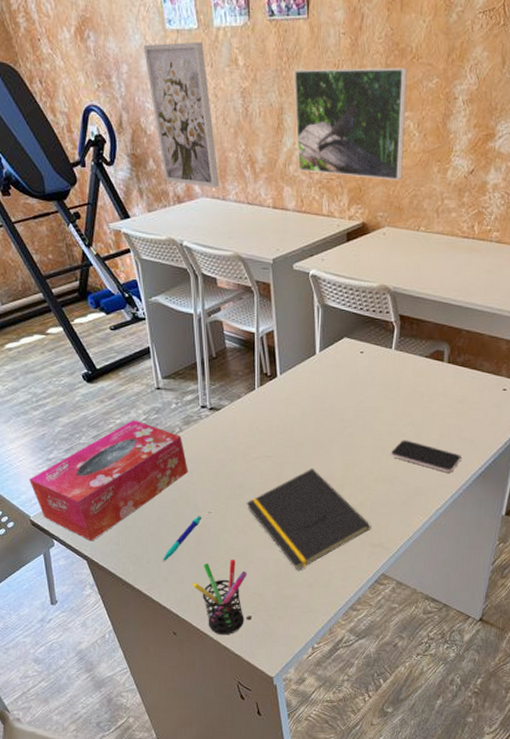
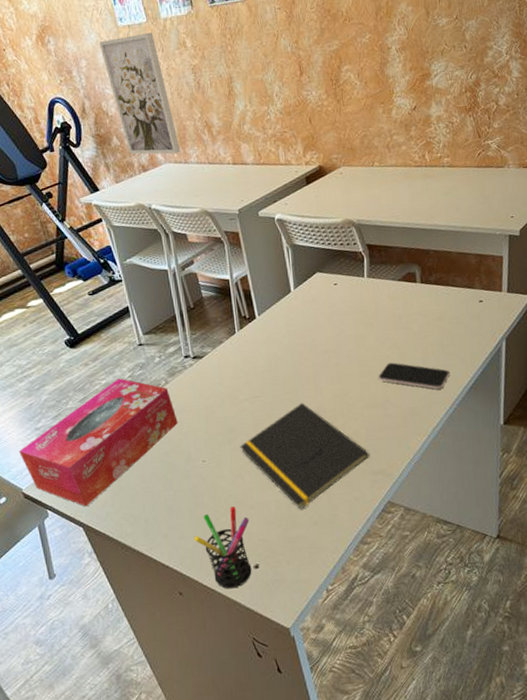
pen: present [163,516,201,562] -> none [161,466,196,519]
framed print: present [294,67,407,181] -> none [238,29,351,129]

